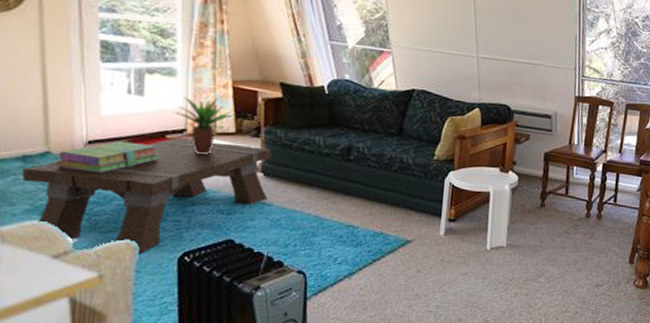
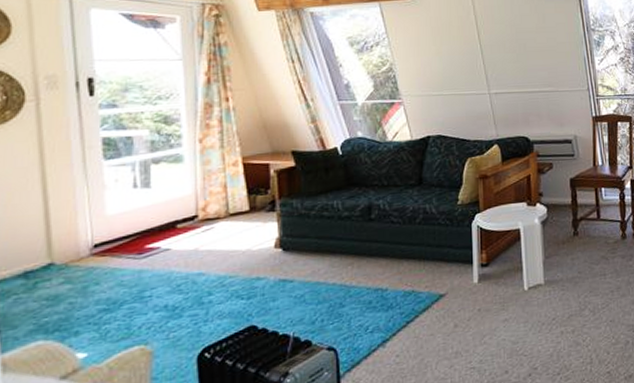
coffee table: present [22,138,272,255] -> none [24,220,289,360]
stack of books: present [56,141,159,174] -> none [61,238,170,279]
potted plant: present [174,96,236,155] -> none [183,177,248,240]

